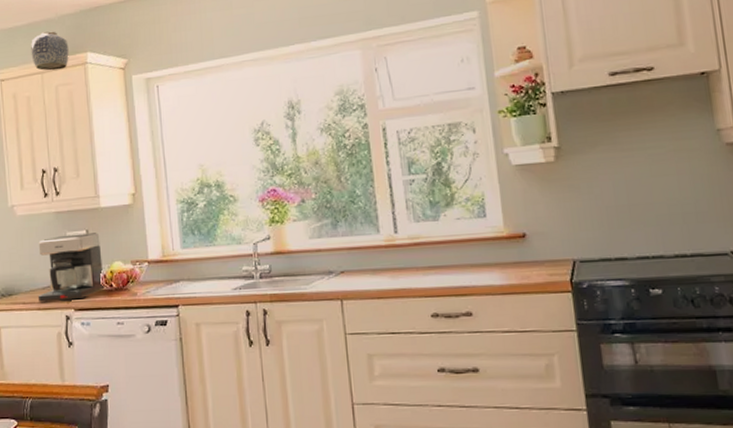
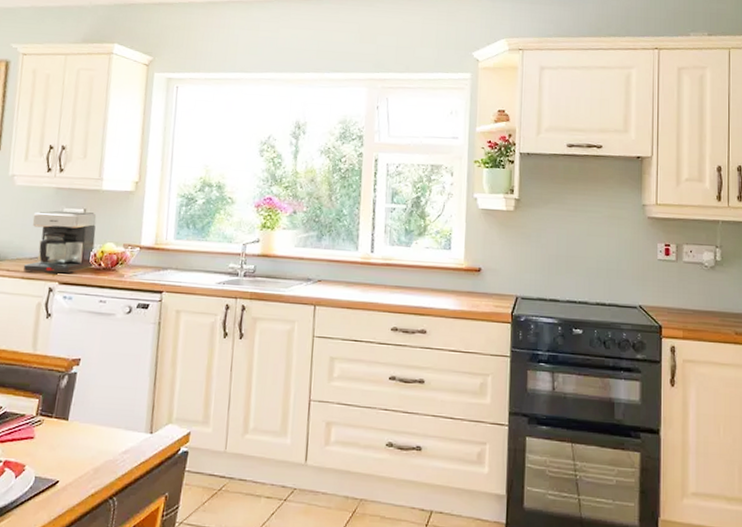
decorative jar: present [31,31,69,71] -> none [58,17,98,55]

